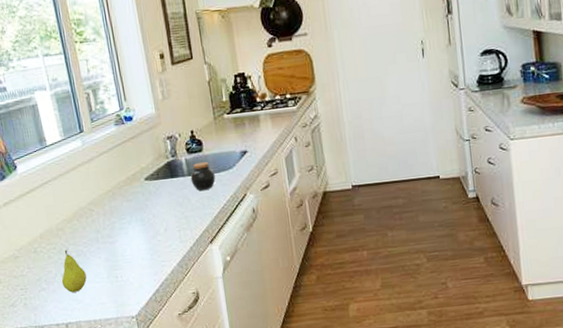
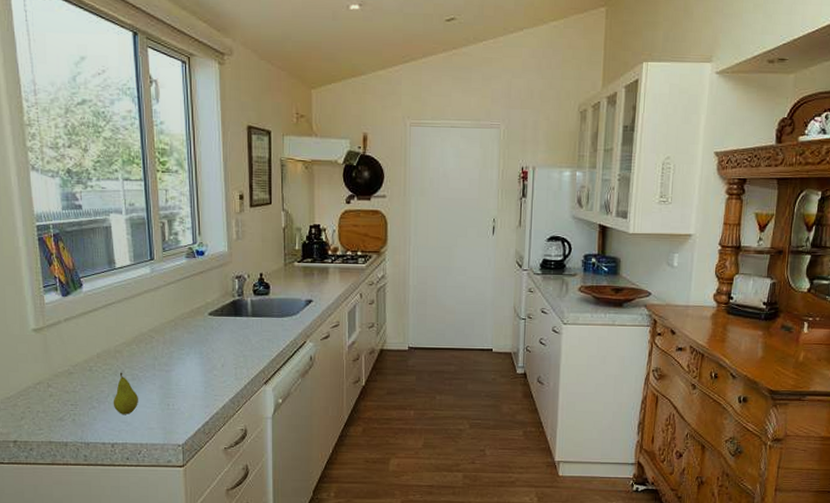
jar: present [190,161,216,191] -> none [253,304,278,332]

